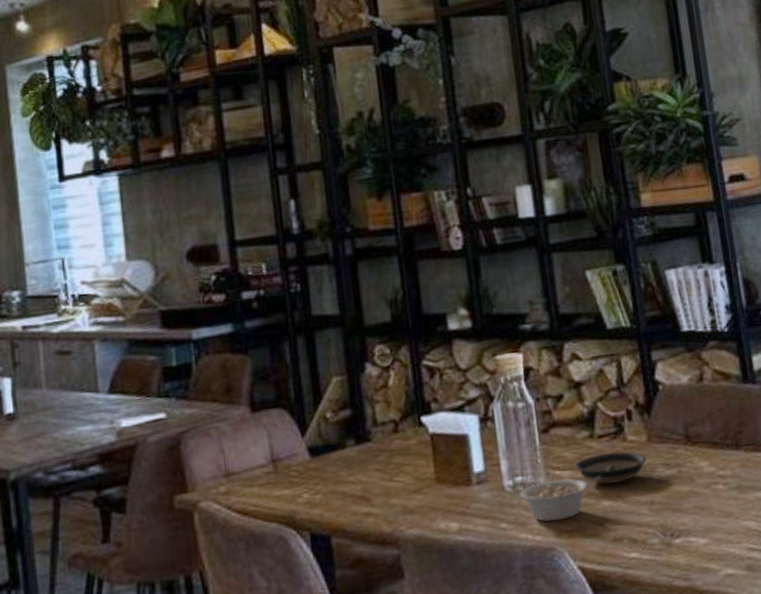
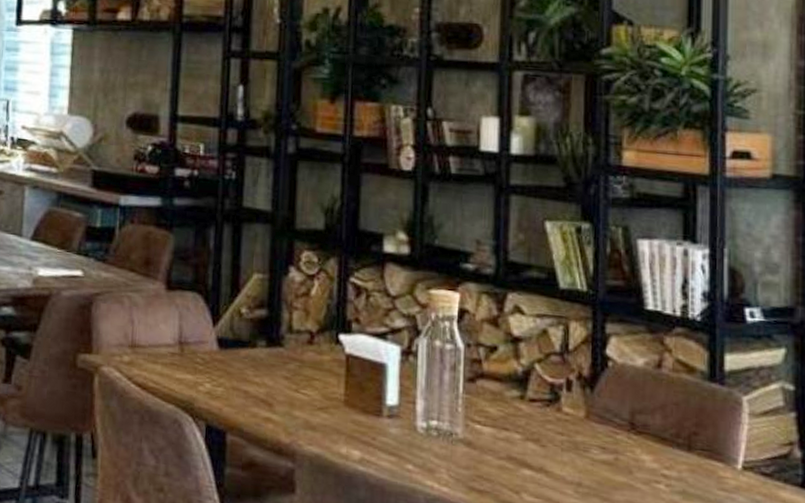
legume: present [520,476,601,522] -> none [433,432,526,478]
saucer: present [574,451,647,485] -> none [498,417,581,454]

